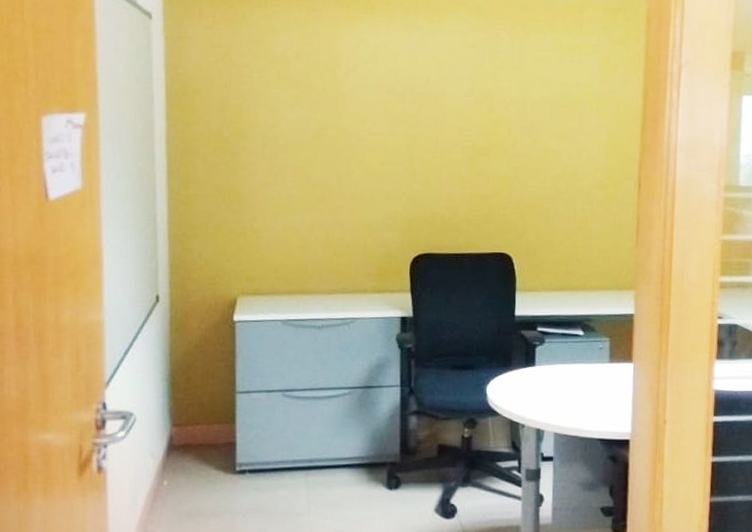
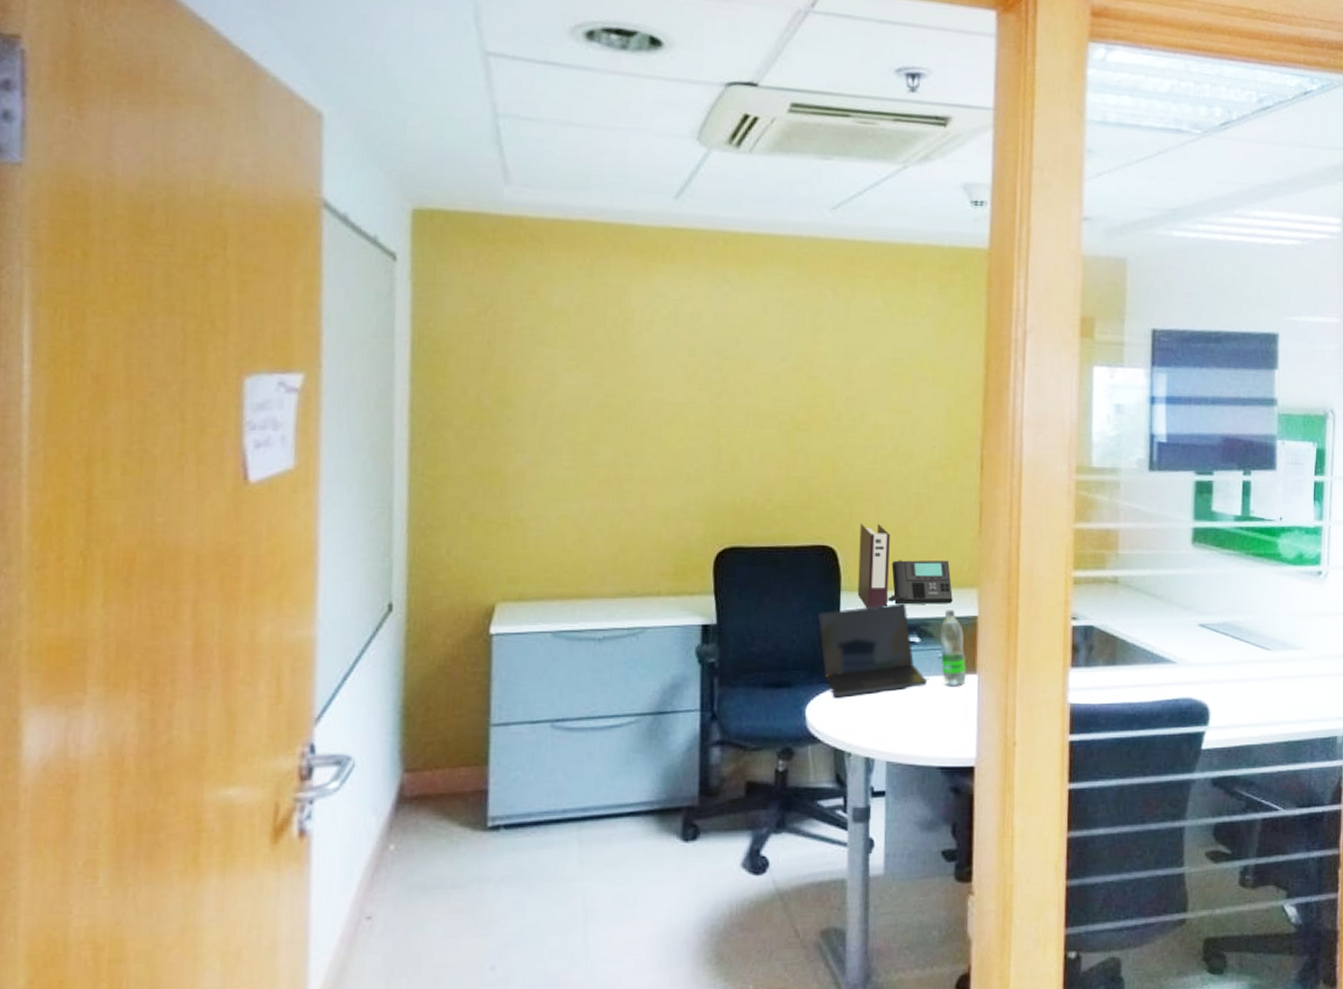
laptop: none [497,302,590,379] -> present [818,603,928,698]
binder: none [530,235,558,306] -> present [857,524,890,609]
phone: none [557,265,613,304] -> present [889,560,953,605]
bottle: none [600,308,624,373] -> present [939,610,966,687]

